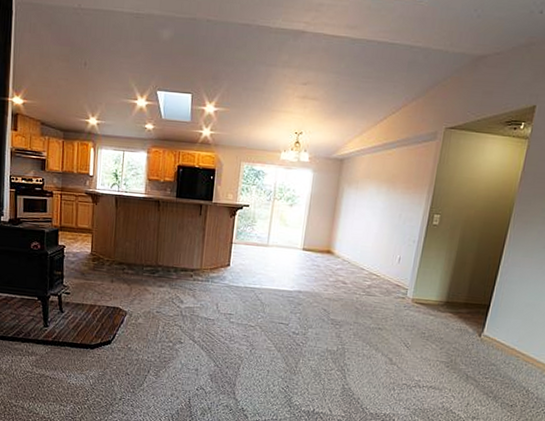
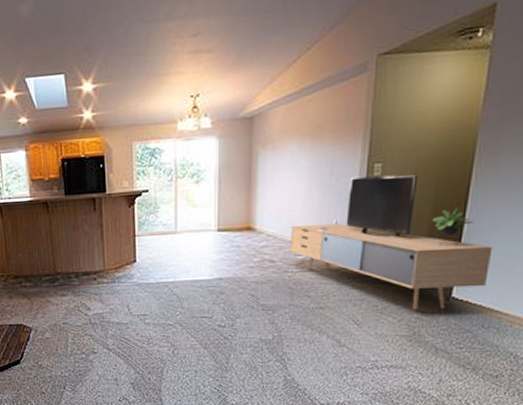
media console: none [360,222,518,343] -> present [289,175,493,310]

